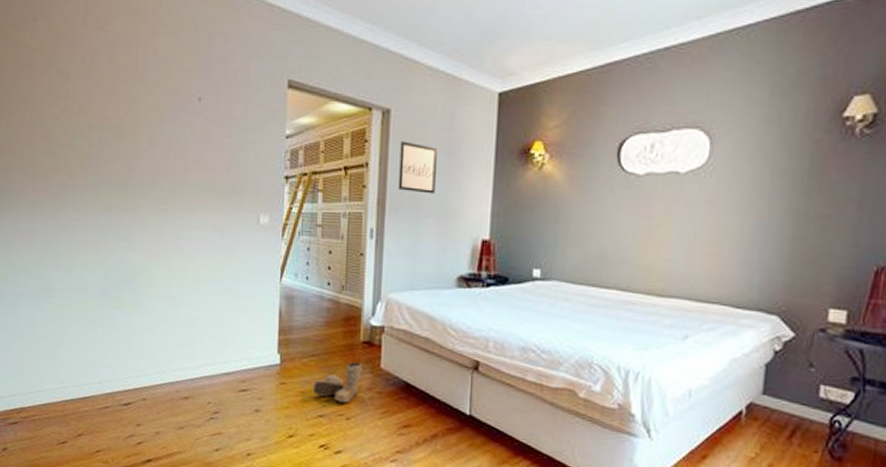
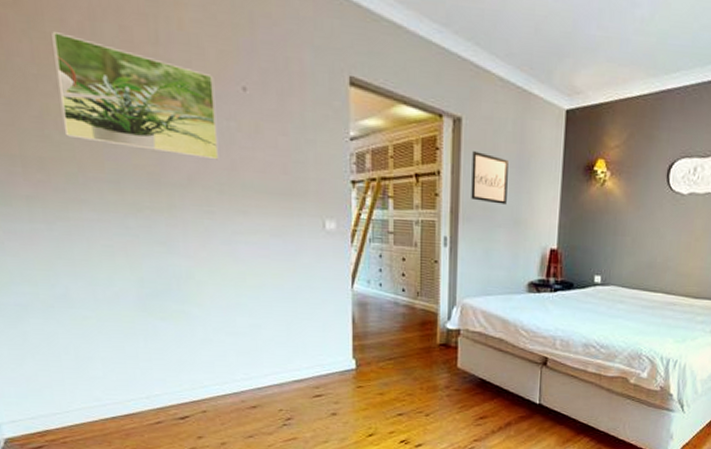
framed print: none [63,66,176,164] -> present [52,30,219,160]
boots: present [312,362,363,403] -> none [391,363,441,401]

